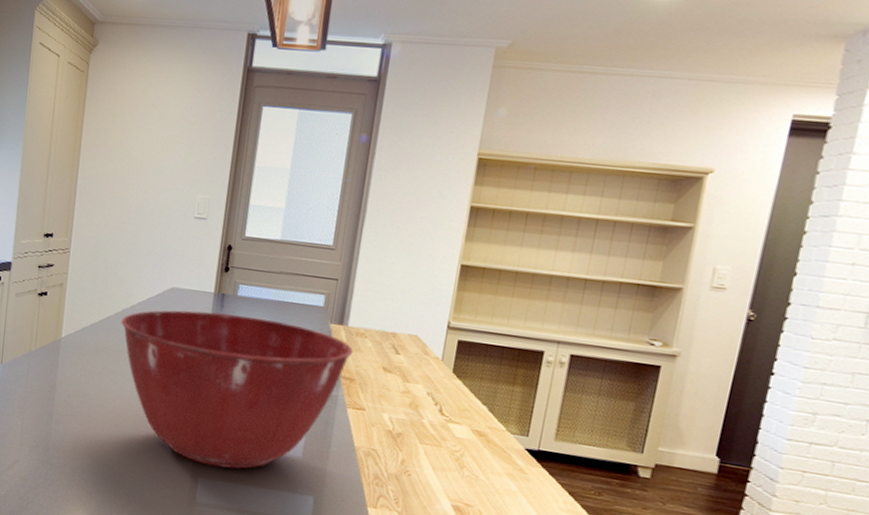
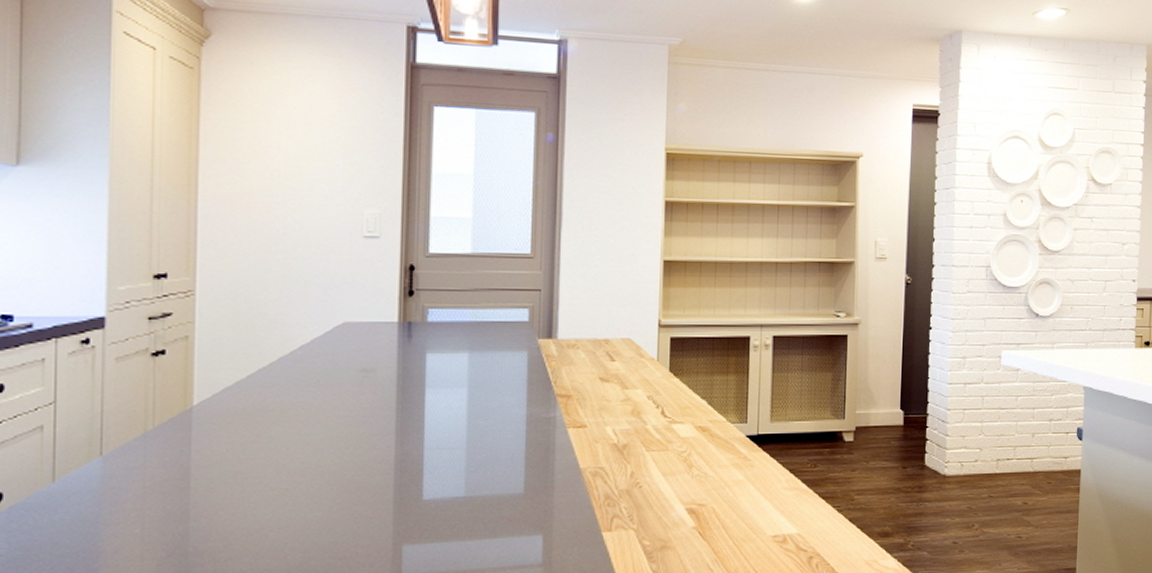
mixing bowl: present [121,310,354,469] -> none [278,344,567,528]

